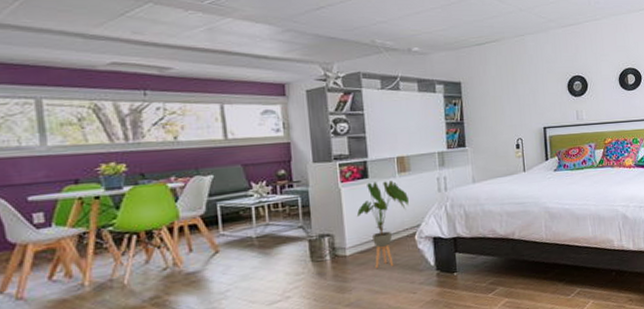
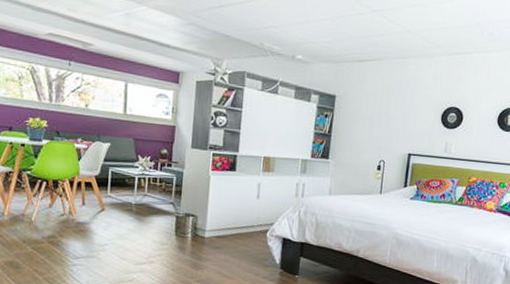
house plant: present [356,180,410,268] -> none [219,175,268,256]

